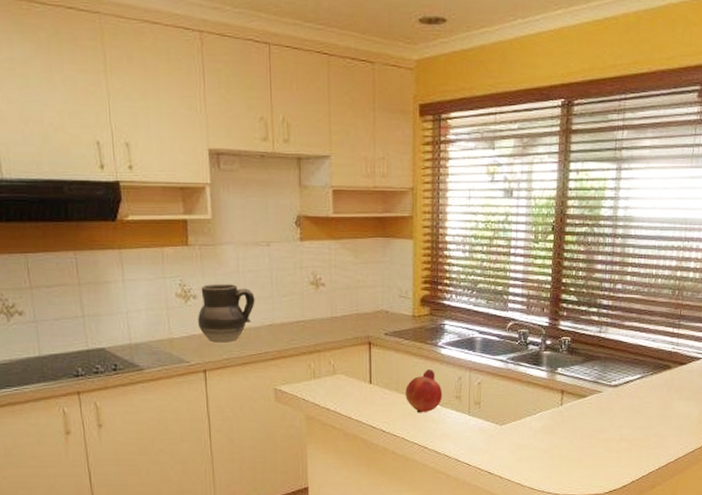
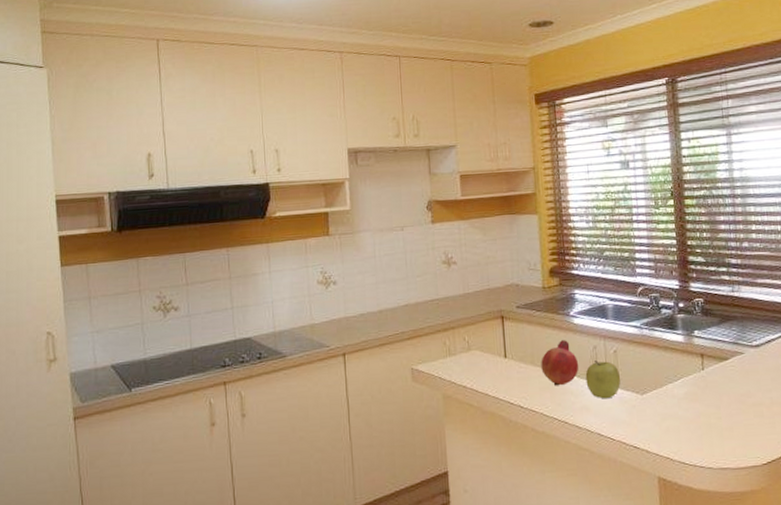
ceramic jug: present [198,284,255,343] -> none [338,268,391,326]
fruit: none [448,391,483,428] -> present [585,360,621,399]

